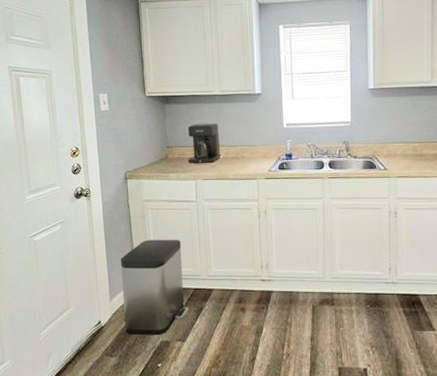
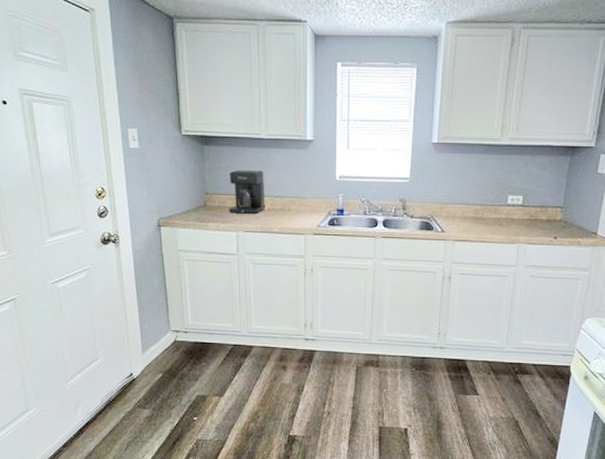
pedal bin: present [120,239,189,335] -> none [153,292,227,389]

